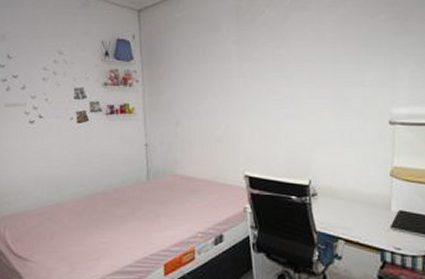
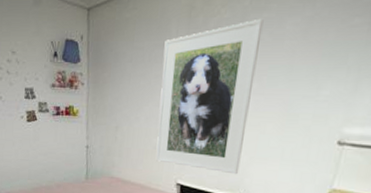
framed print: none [217,16,305,161] -> present [155,18,264,175]

